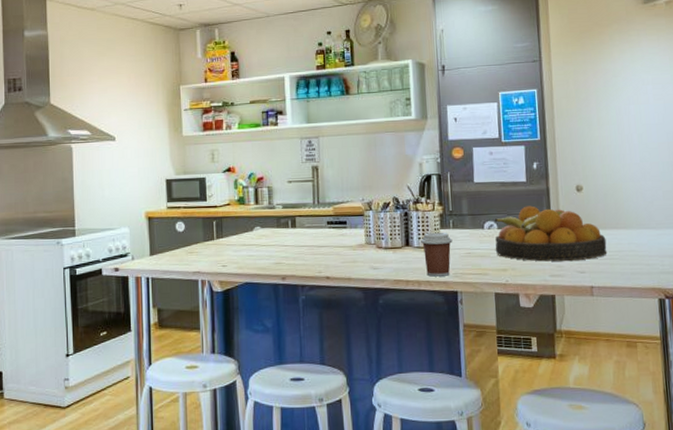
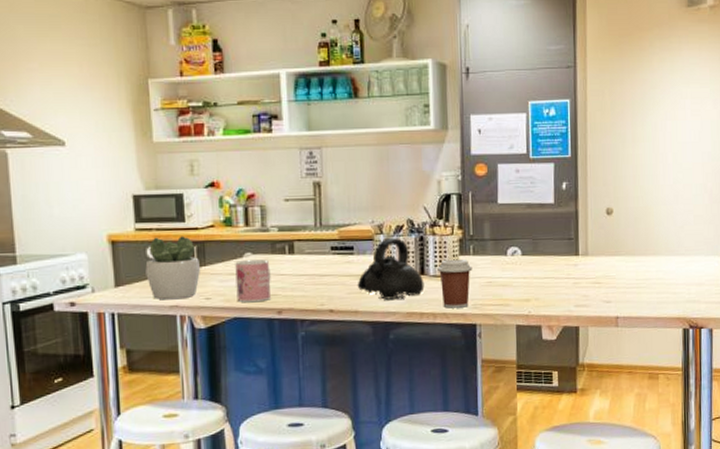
succulent plant: none [174,212,219,267] -> present [145,236,201,300]
mug: none [247,232,277,270] -> present [235,259,271,303]
teapot: none [350,213,410,268] -> present [357,237,425,300]
fruit bowl: present [494,205,607,262] -> none [518,230,635,291]

